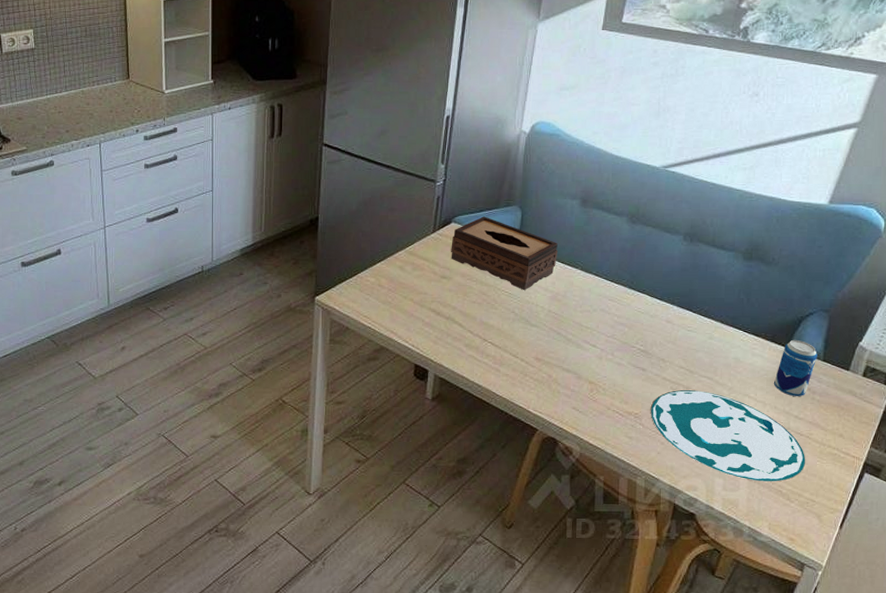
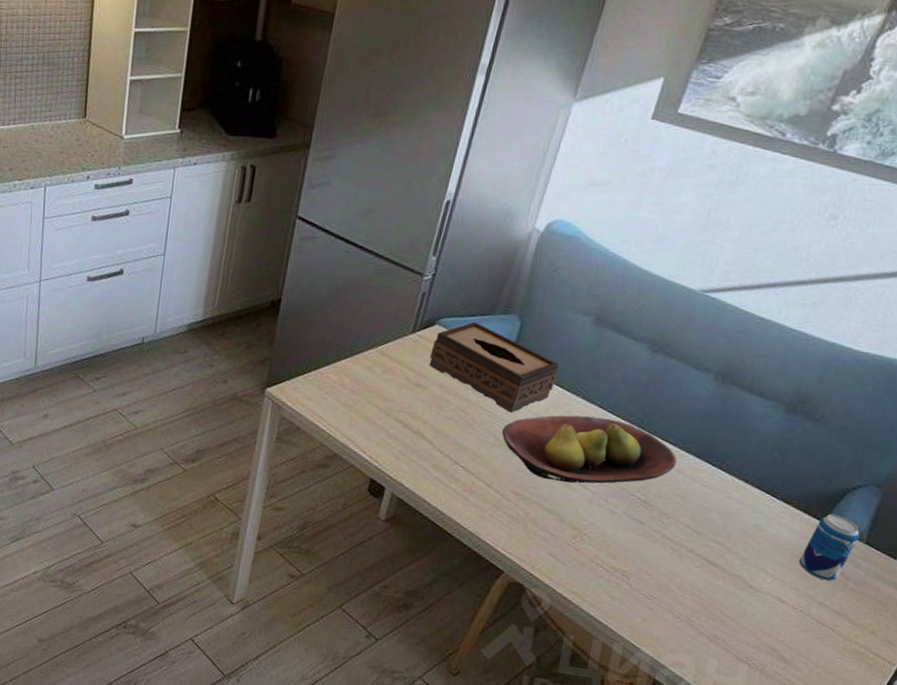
fruit bowl: none [519,284,665,344] -> present [502,415,678,484]
plate: present [651,390,806,482] -> none [641,551,824,674]

